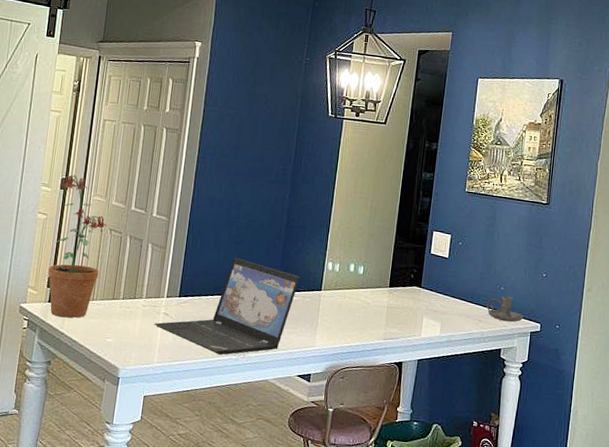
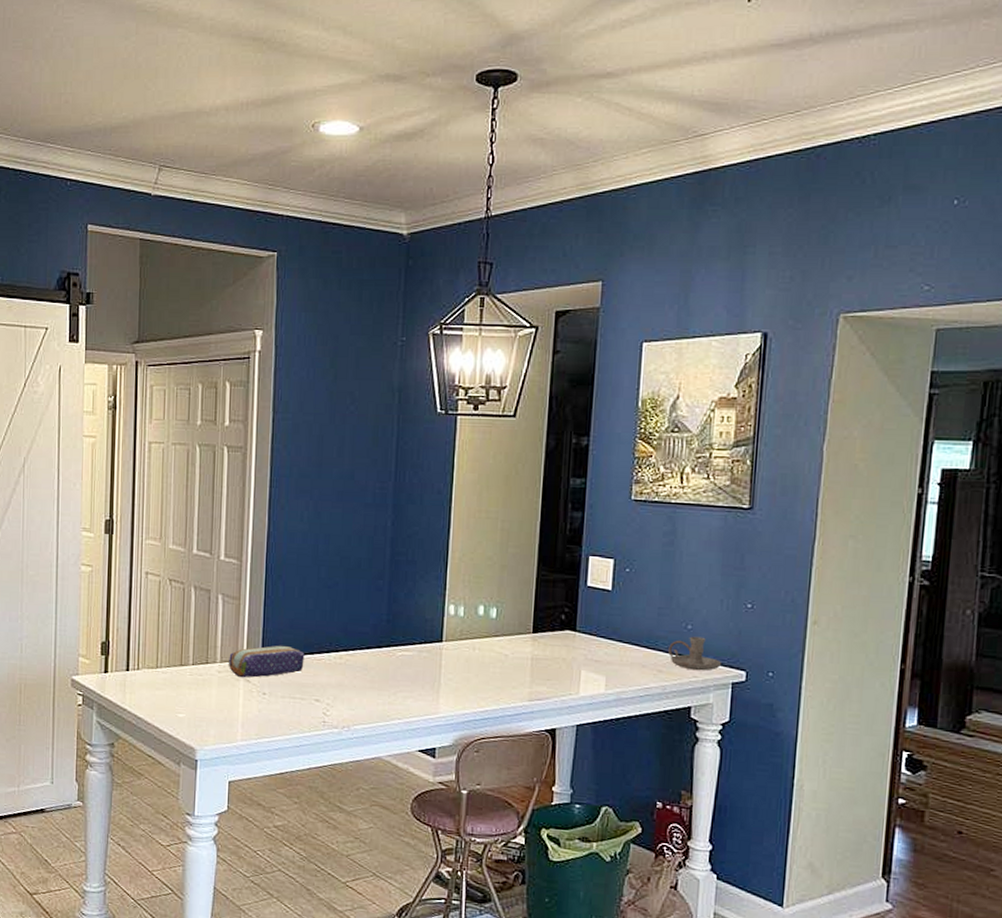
potted plant: present [48,175,108,318] -> none [101,515,166,691]
pencil case: none [152,287,214,312] -> present [229,645,305,678]
laptop: present [154,257,300,355] -> none [233,605,414,728]

